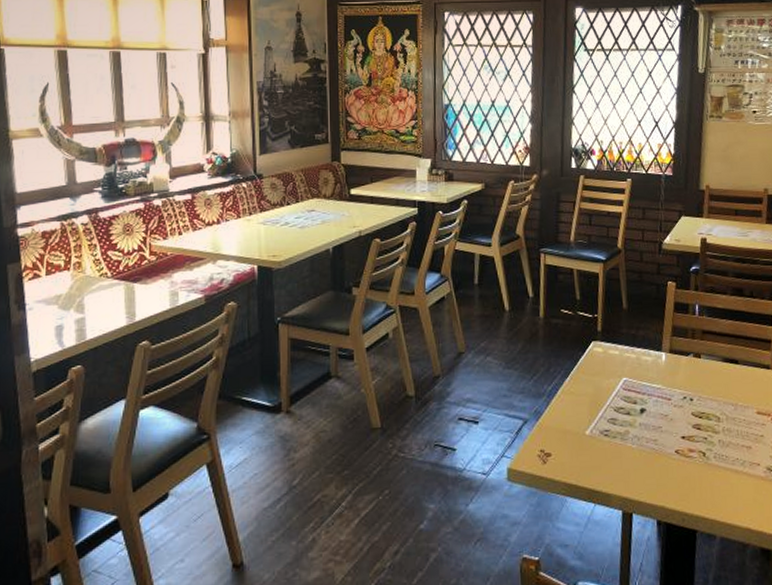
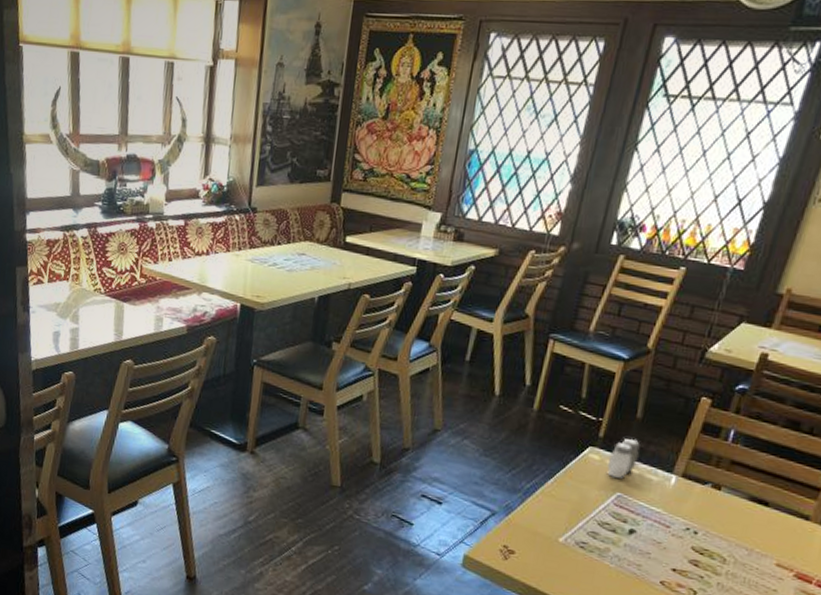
salt and pepper shaker: none [609,327,633,365] -> present [606,438,640,478]

